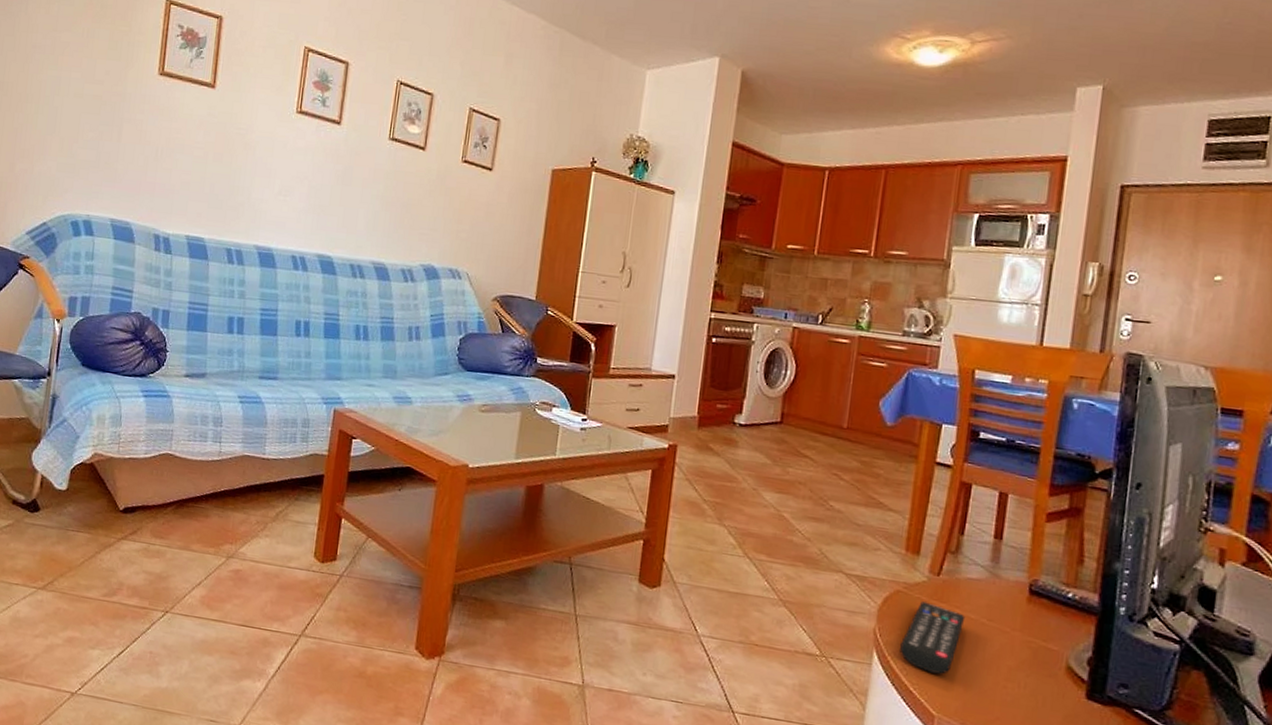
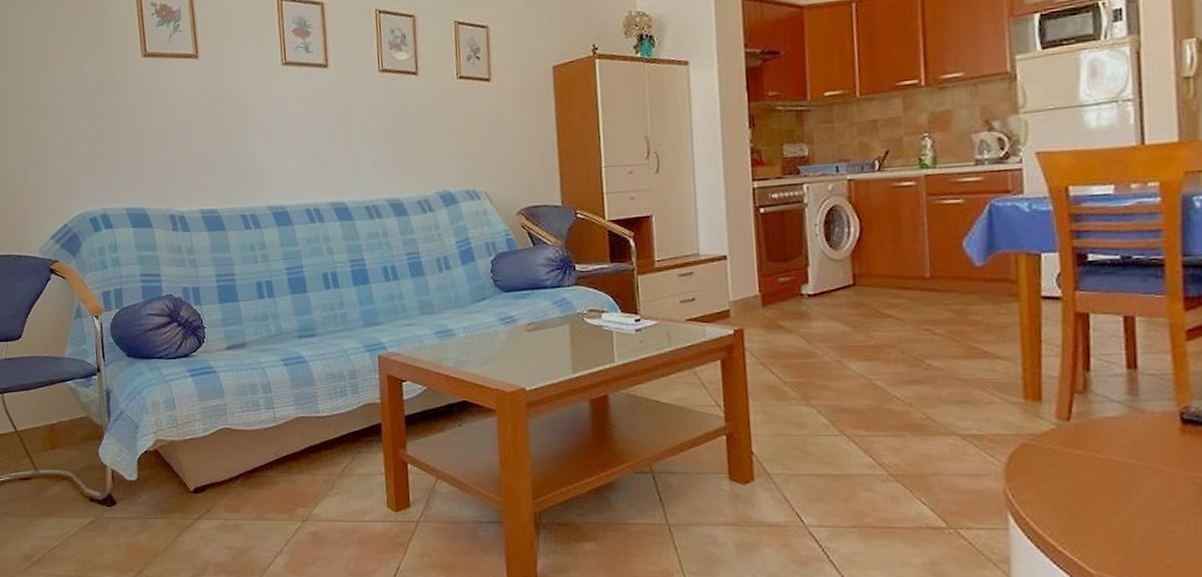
remote control: present [900,601,966,674] -> none [1038,451,1110,528]

